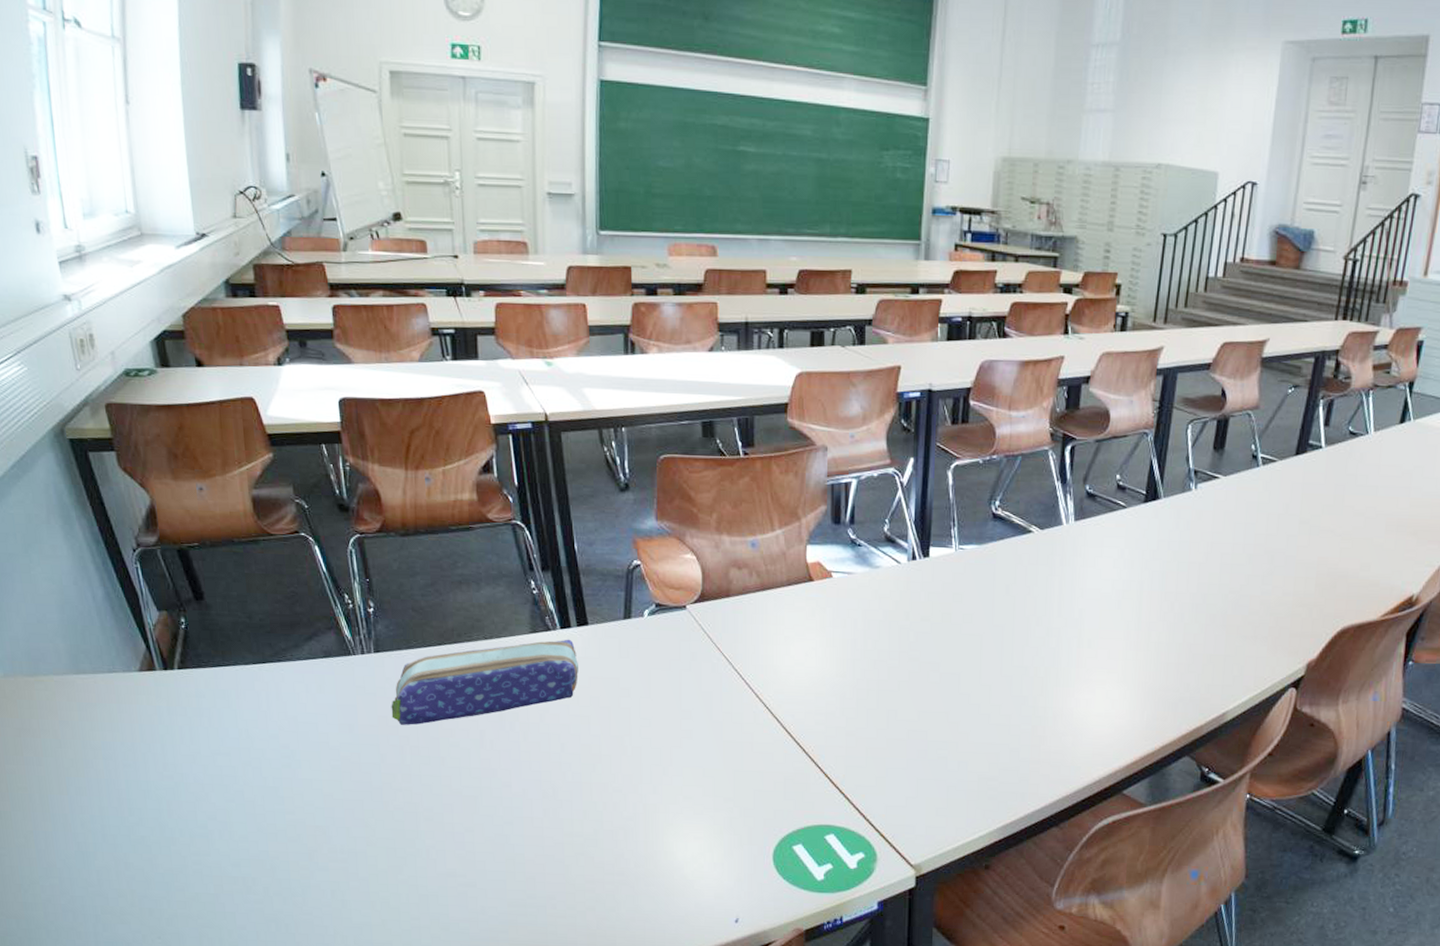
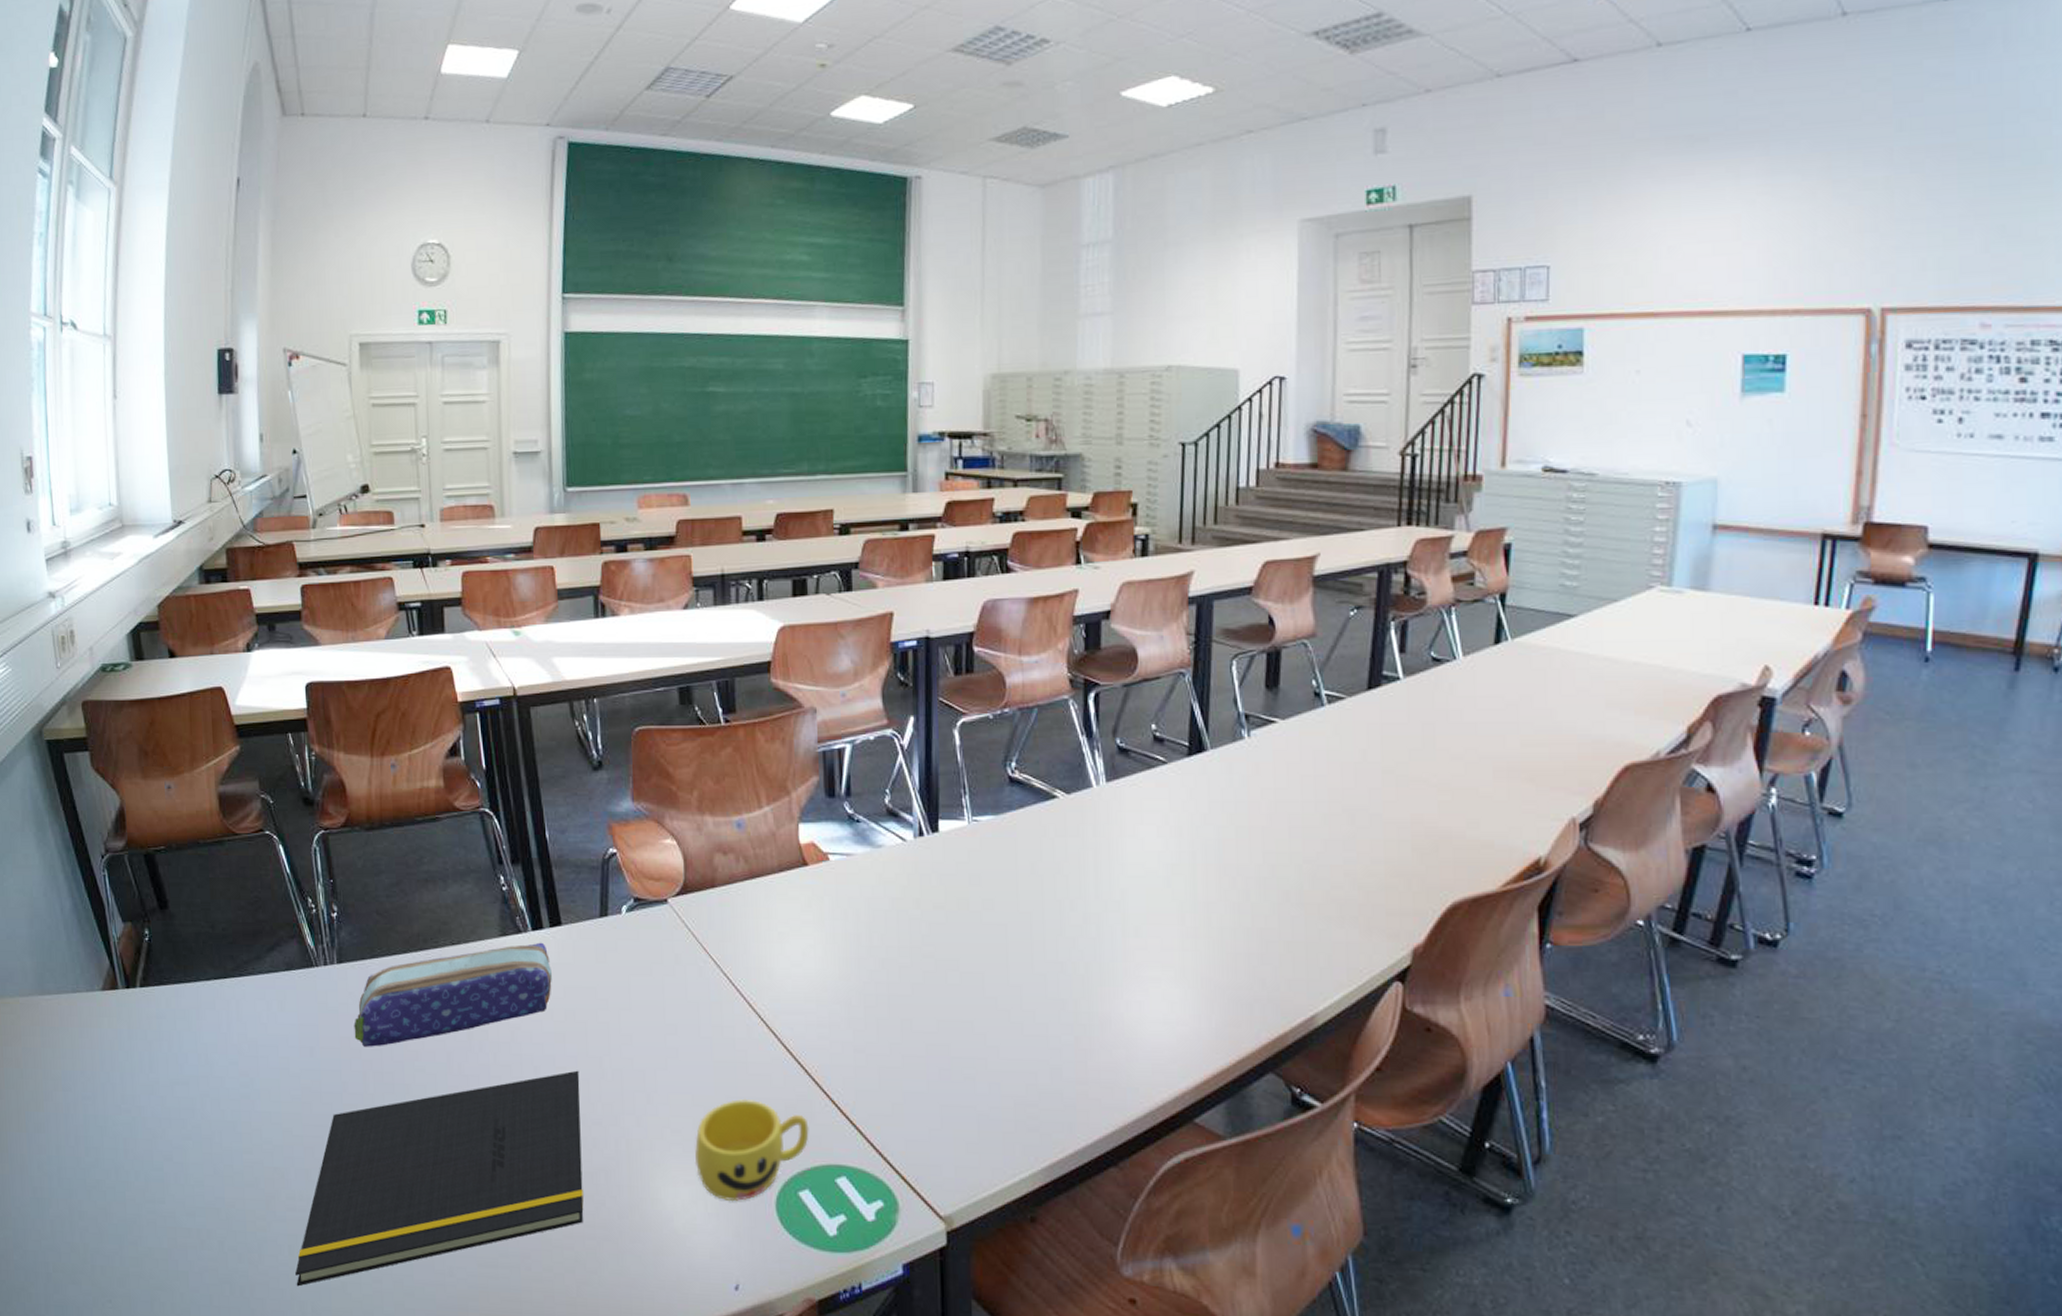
notepad: none [338,747,604,924] -> present [295,1070,584,1287]
cup: none [703,772,804,854] -> present [694,1098,809,1202]

